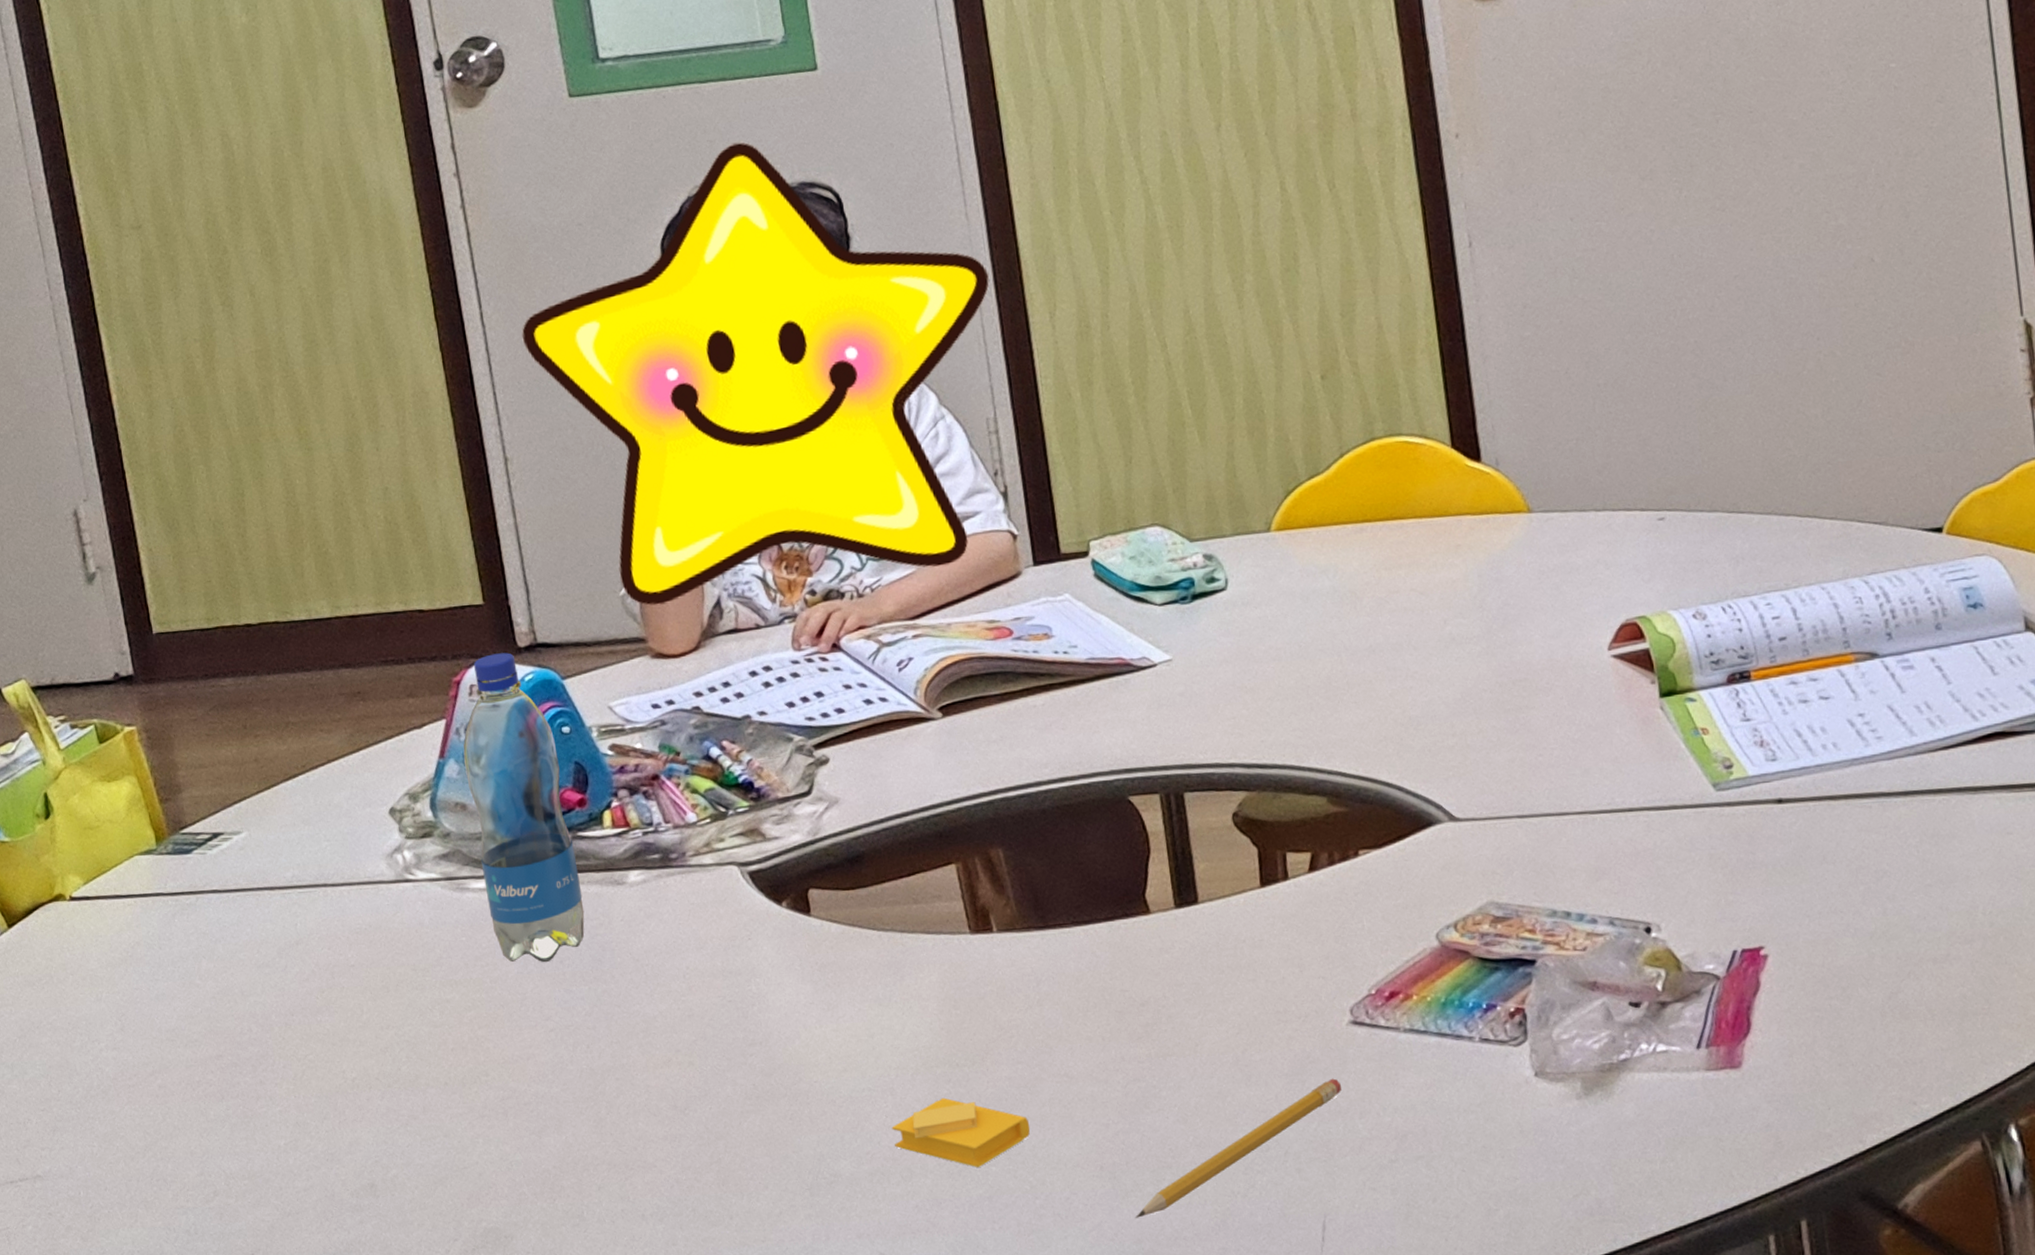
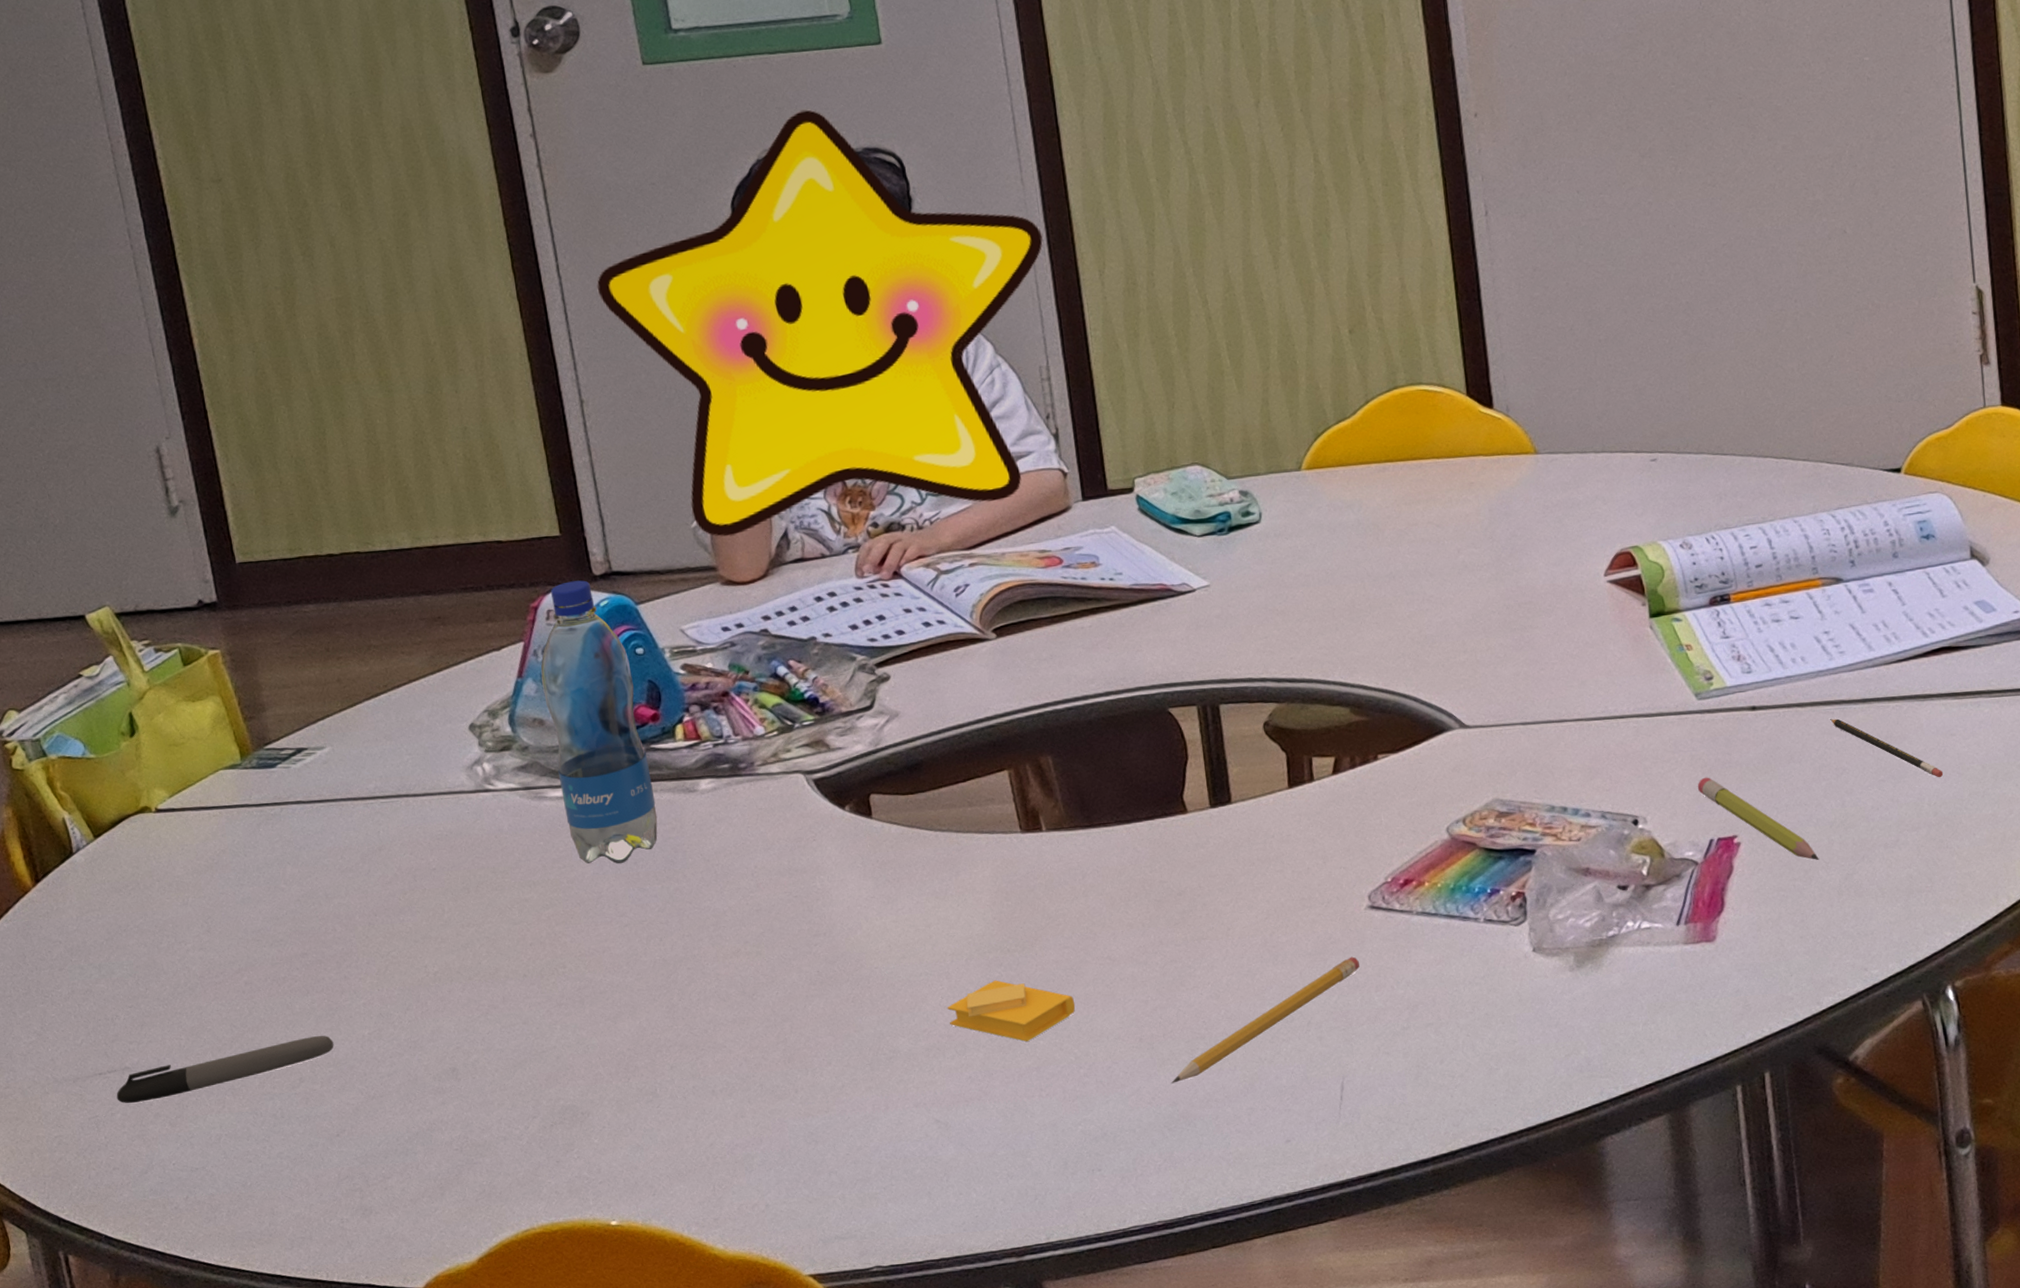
marker pen: none [27,1144,249,1215] -> present [116,1035,334,1104]
pencil: none [1717,879,1858,976] -> present [1697,777,1819,860]
pencil: none [1867,813,2000,883] -> present [1830,718,1944,778]

